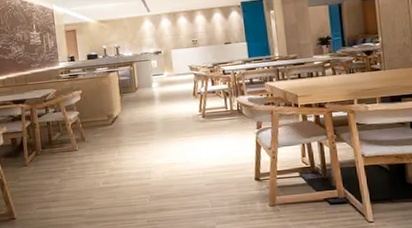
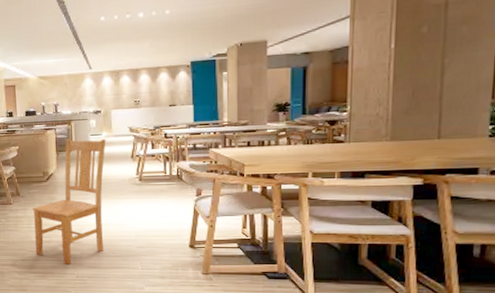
chair: none [99,78,174,210] -> present [32,138,106,265]

